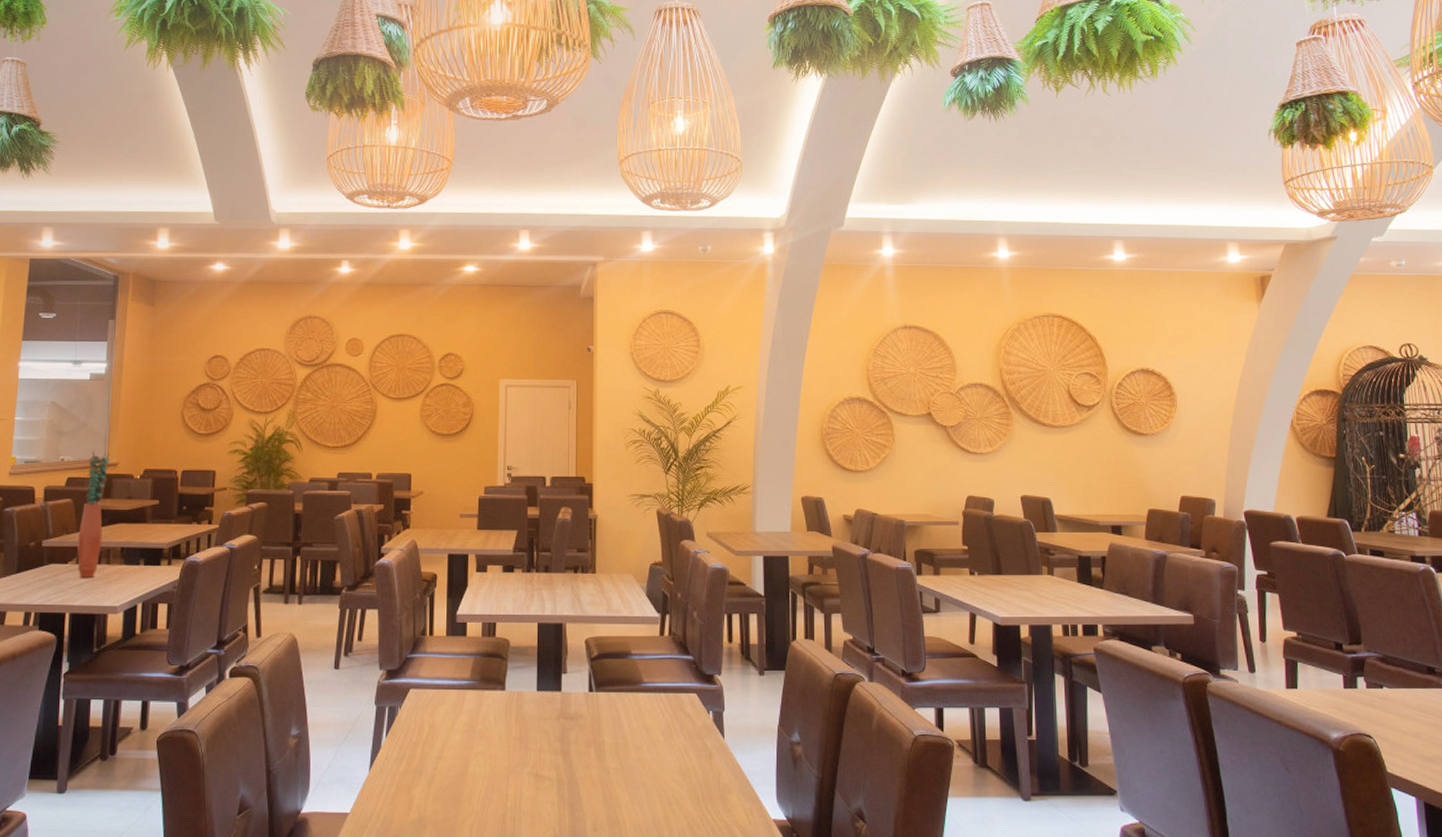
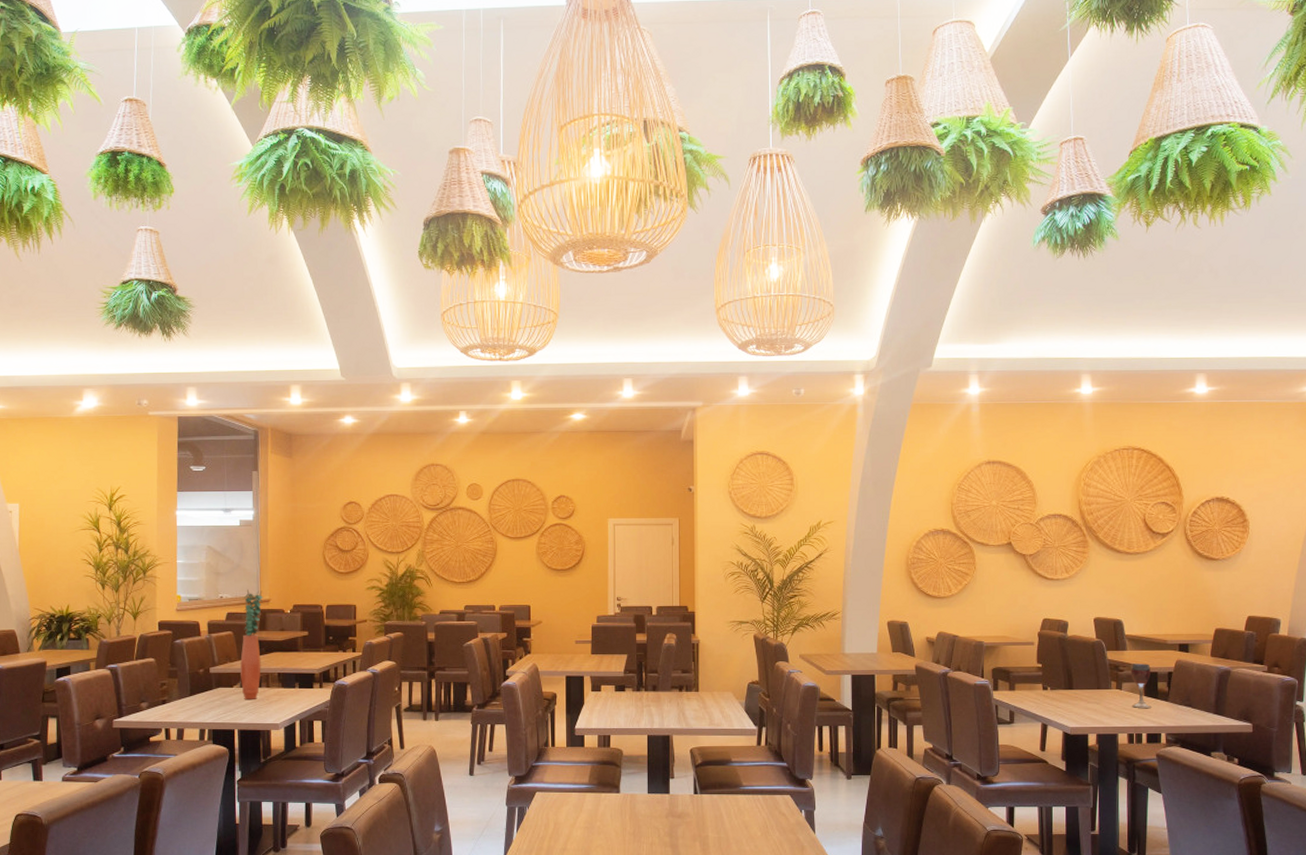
cup: none [1062,547,1086,596] -> present [1130,664,1151,708]

